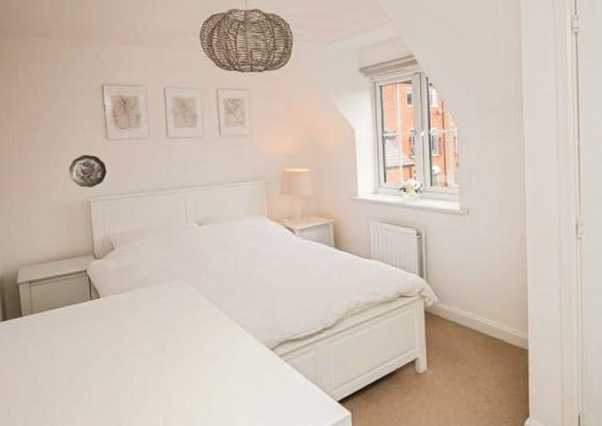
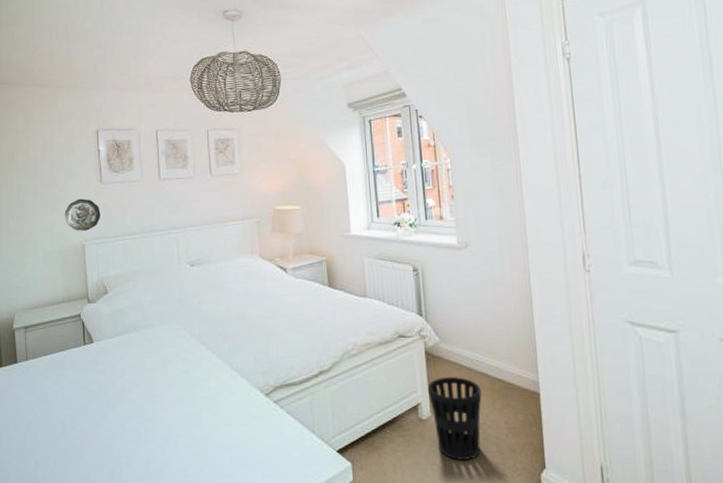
wastebasket: none [425,335,475,410] -> present [427,377,482,460]

